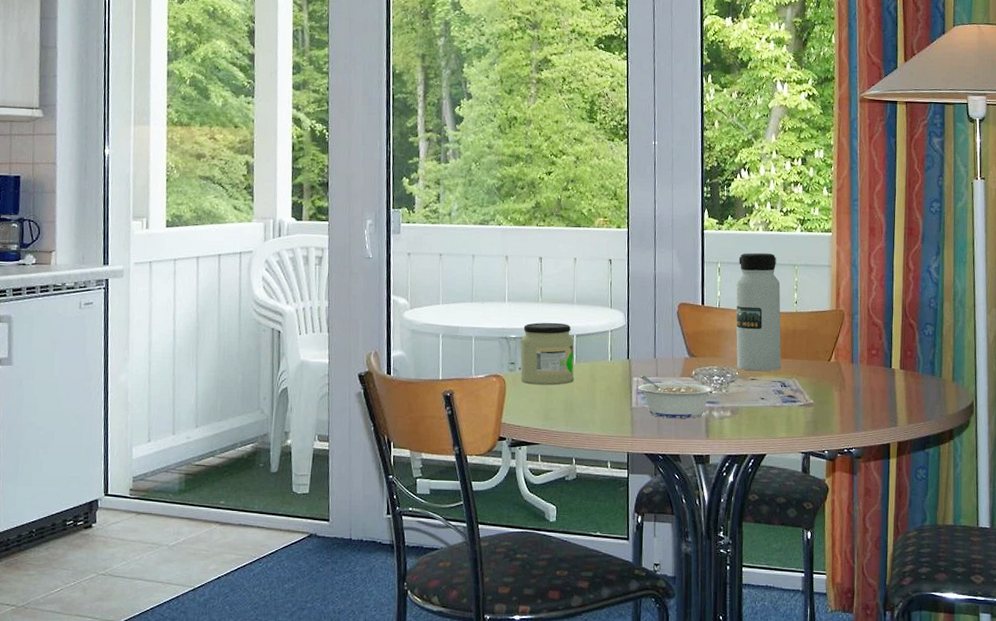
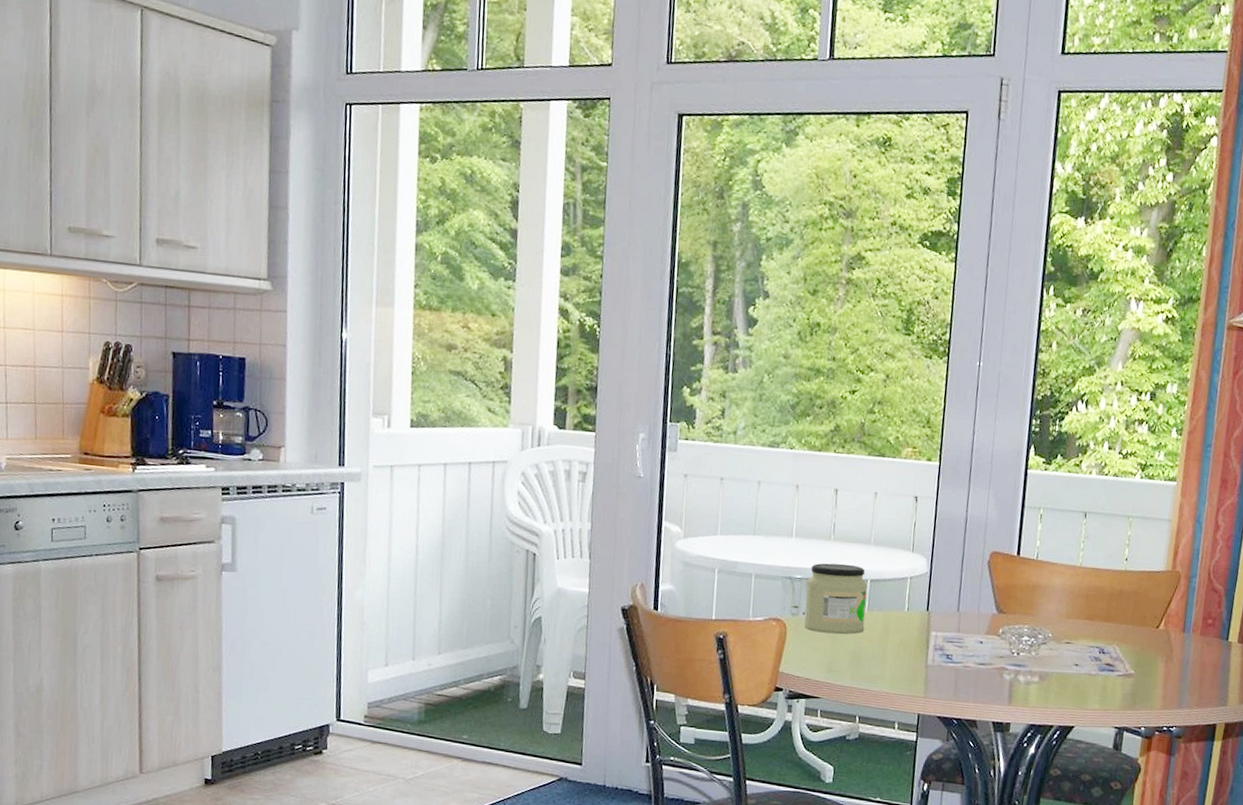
legume: present [638,376,715,419] -> none [936,630,1023,682]
water bottle: present [736,252,781,372] -> none [1051,499,1111,635]

